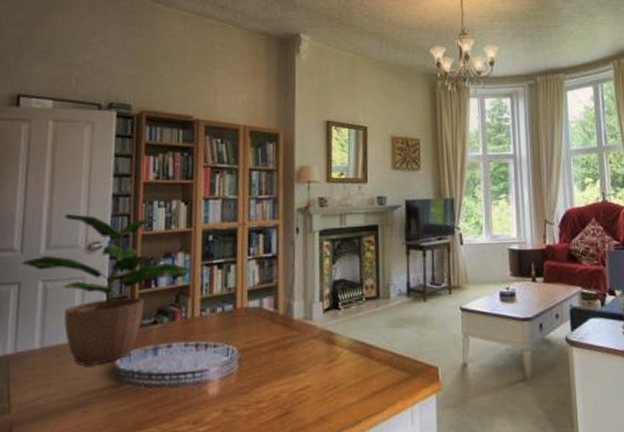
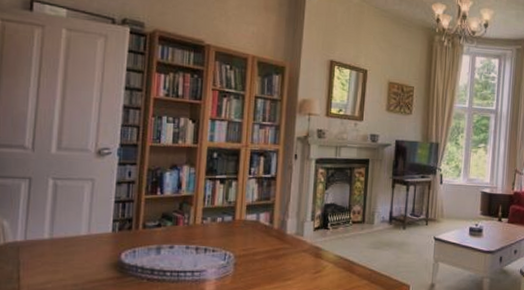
potted plant: present [22,213,191,365] -> none [33,119,195,257]

